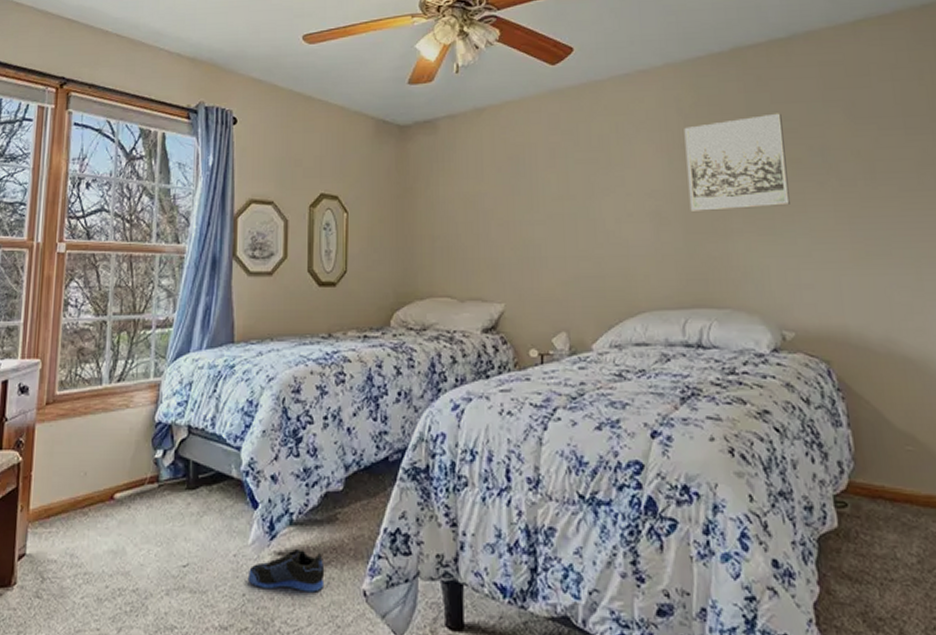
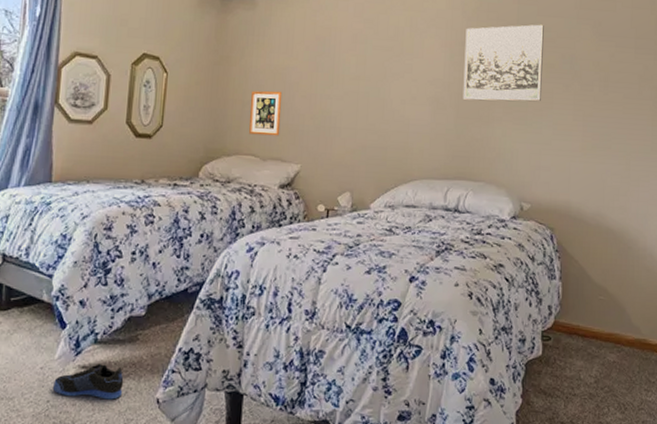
picture frame: none [442,221,477,273] -> present [249,90,283,136]

